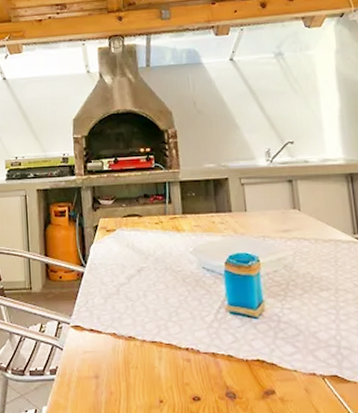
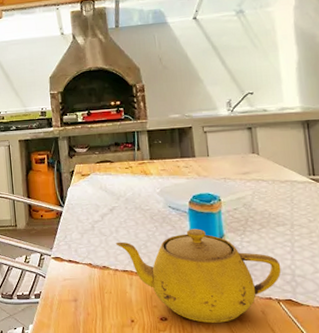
teapot: none [143,293,326,403] -> present [115,229,281,323]

